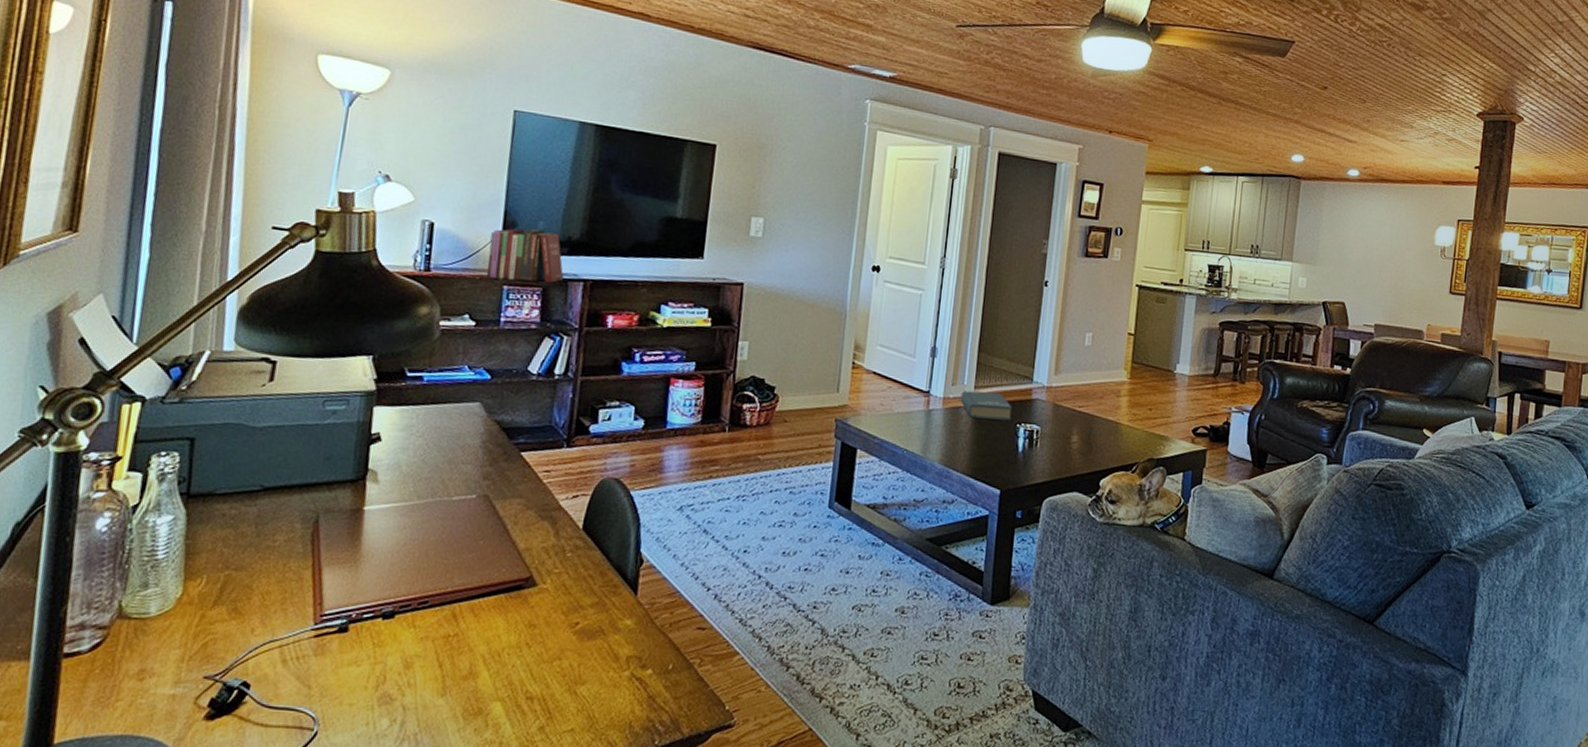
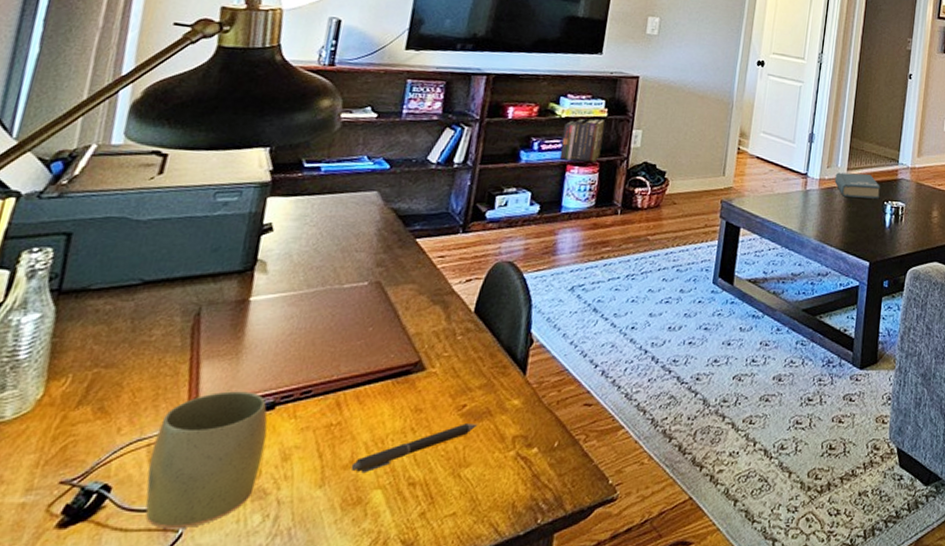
mug: none [281,598,389,728] -> present [145,391,268,529]
pen: none [470,641,592,685] -> present [351,424,478,474]
books: present [487,229,564,284] -> none [392,26,468,78]
books: none [662,328,710,376] -> present [559,118,606,162]

